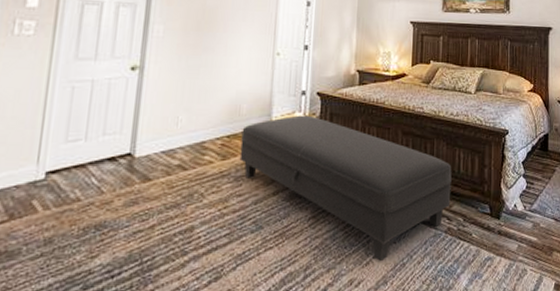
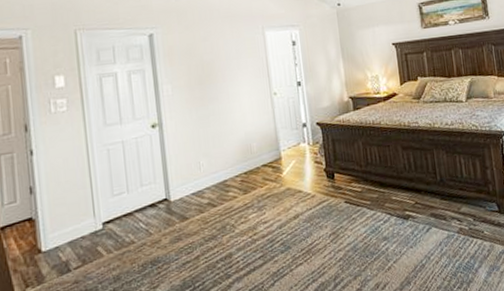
ottoman: present [239,115,452,261] -> none [256,144,459,265]

